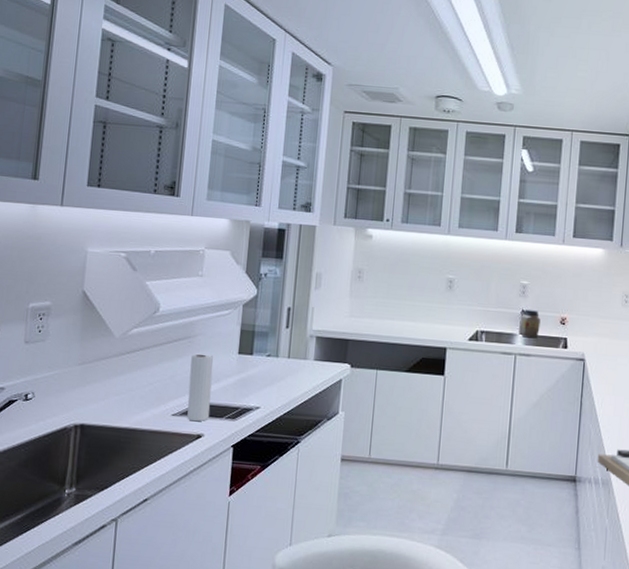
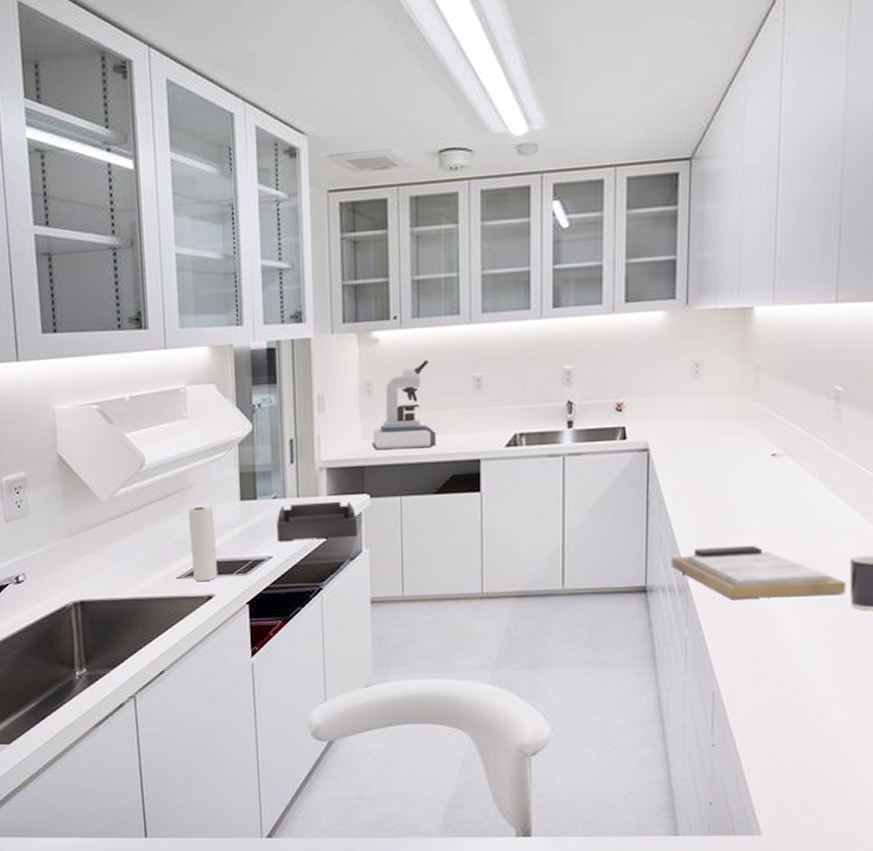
storage tray: none [266,364,338,400] -> present [277,501,358,541]
microscope: none [357,259,412,332] -> present [372,360,437,451]
jar: present [519,309,540,339] -> none [566,398,591,434]

